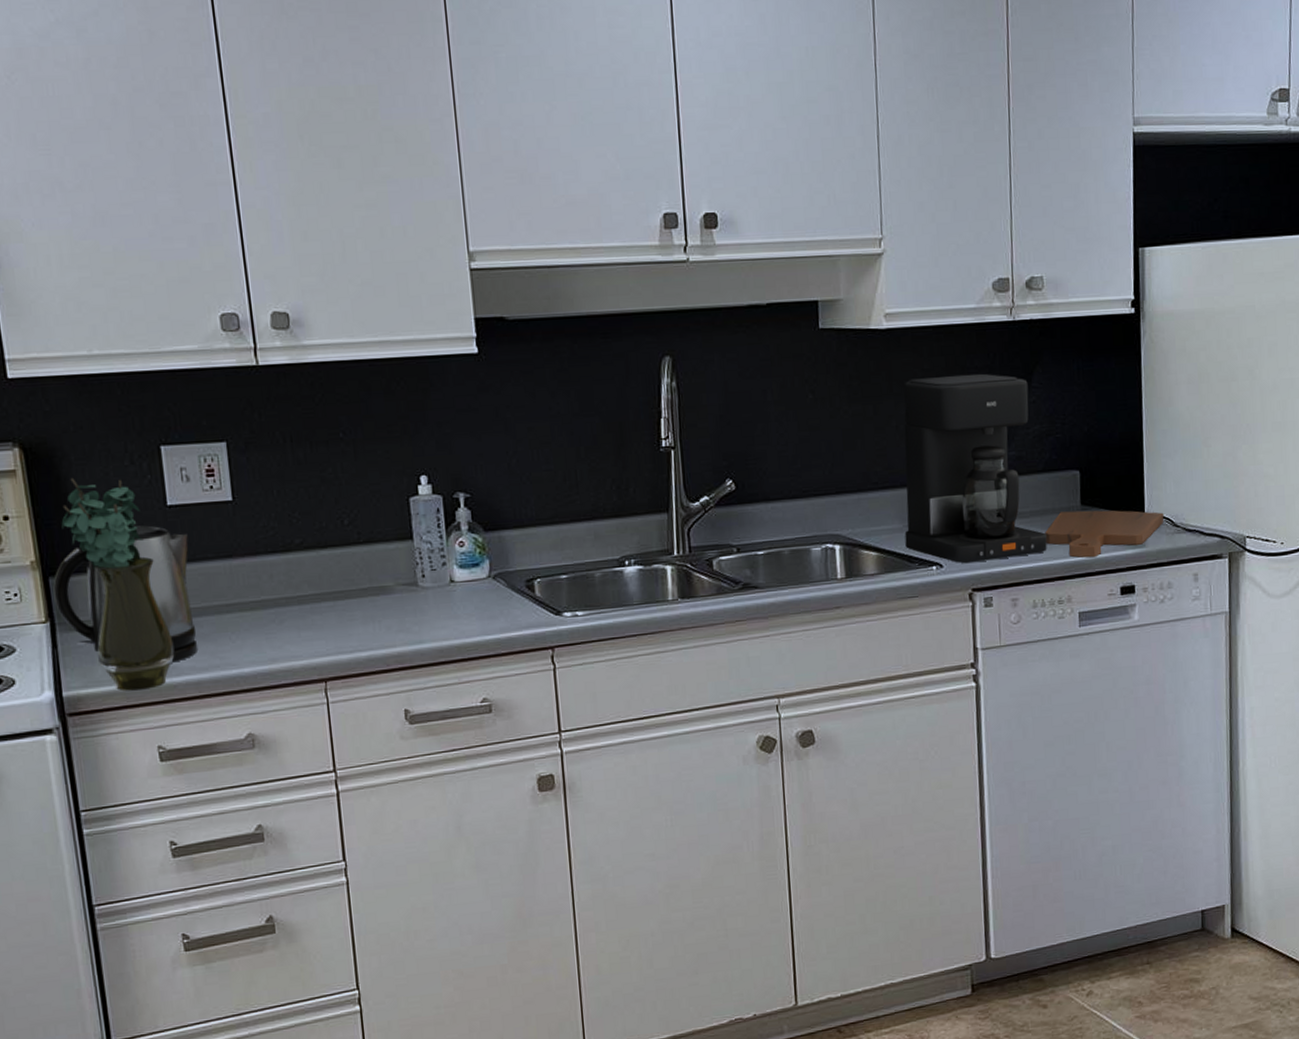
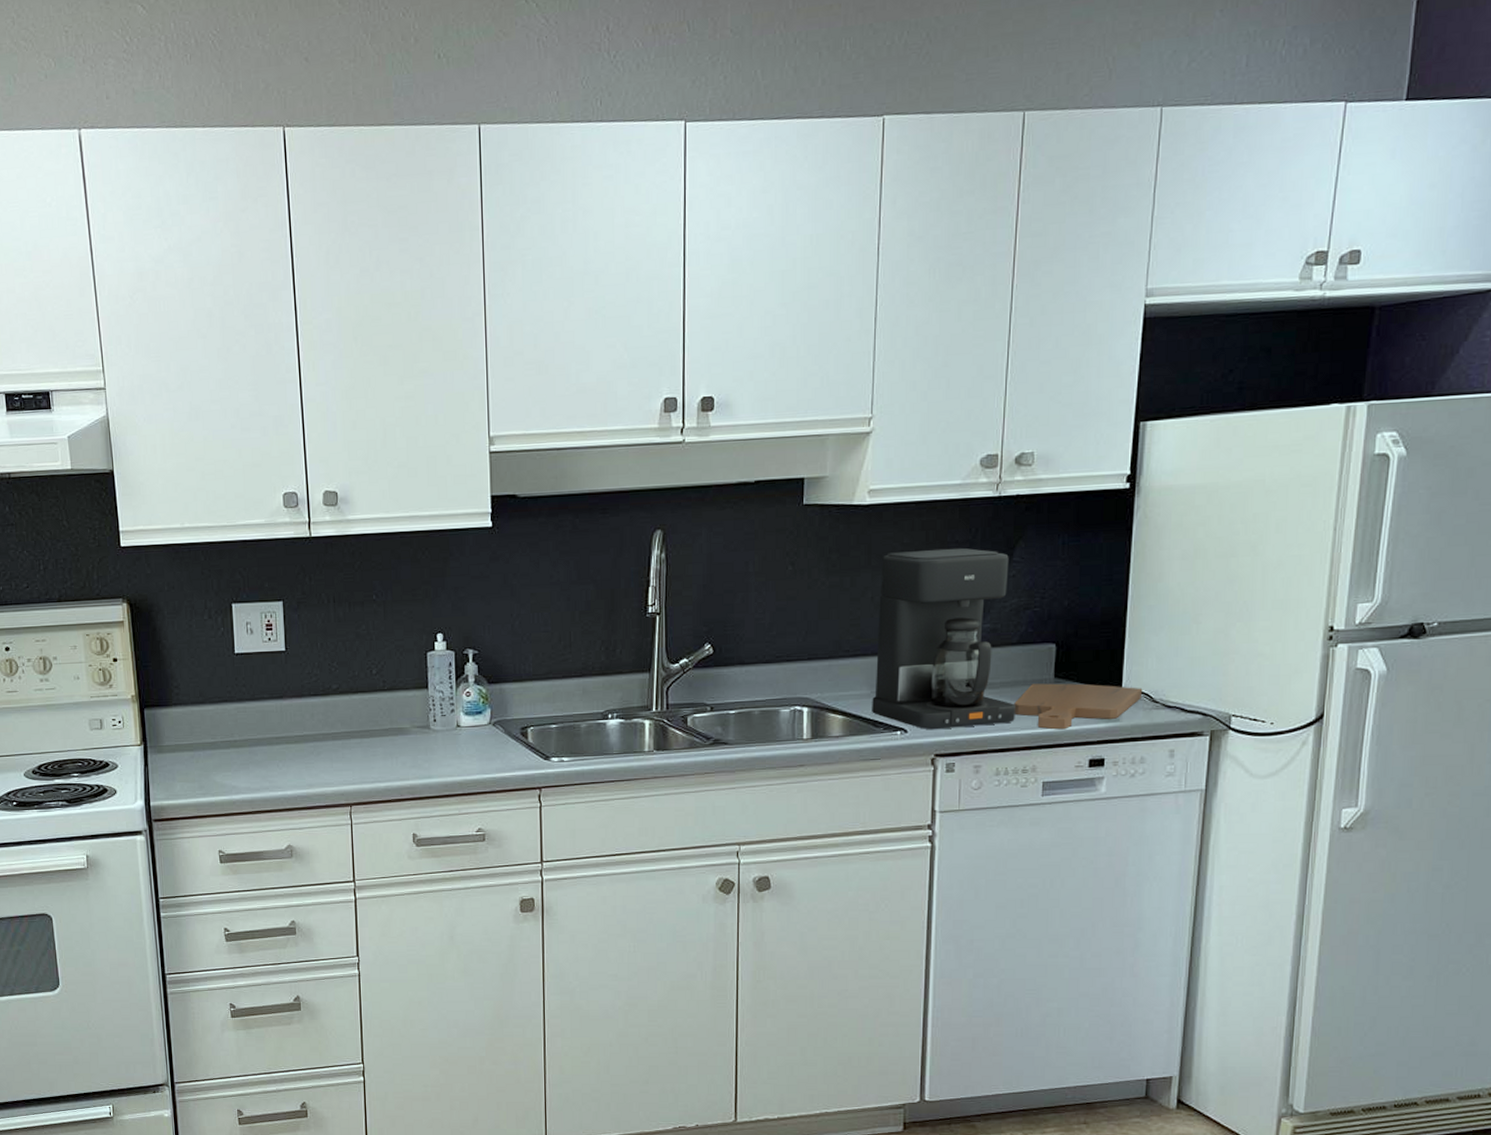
kettle: present [53,524,199,664] -> none [147,668,253,783]
vase: present [61,477,175,691] -> none [155,628,235,804]

